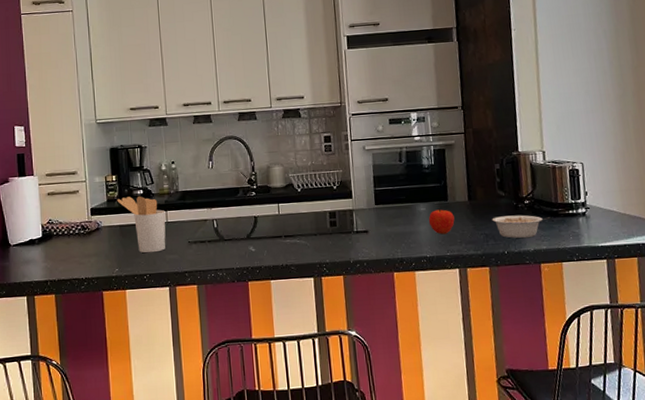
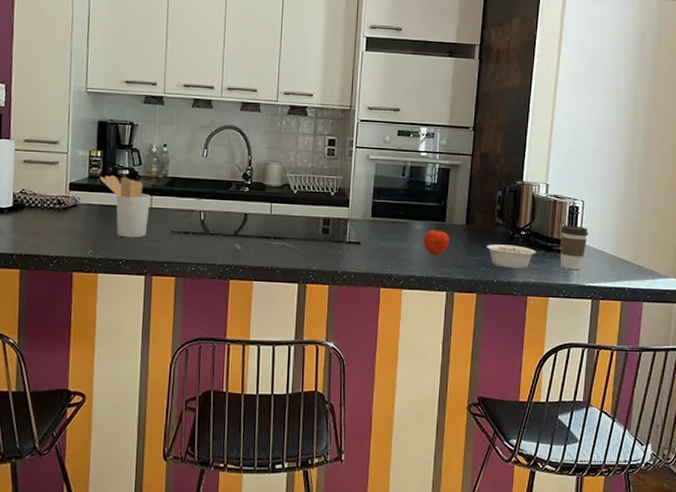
coffee cup: none [563,188,593,233] -> present [560,225,588,270]

